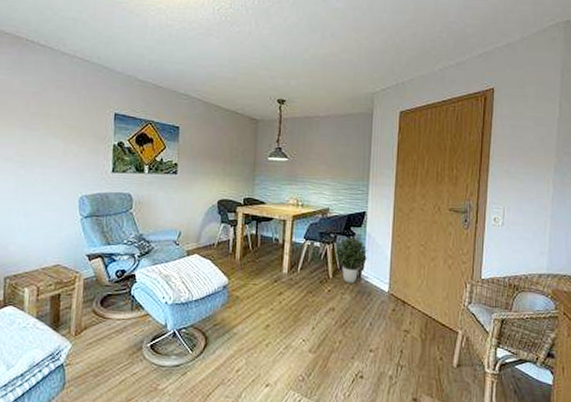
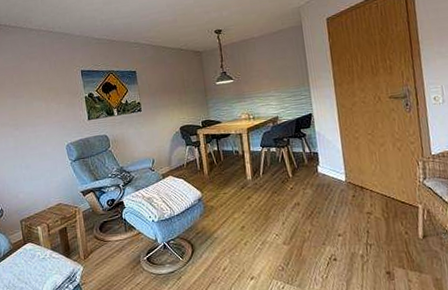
potted plant: present [335,237,367,284] -> none [290,138,321,179]

